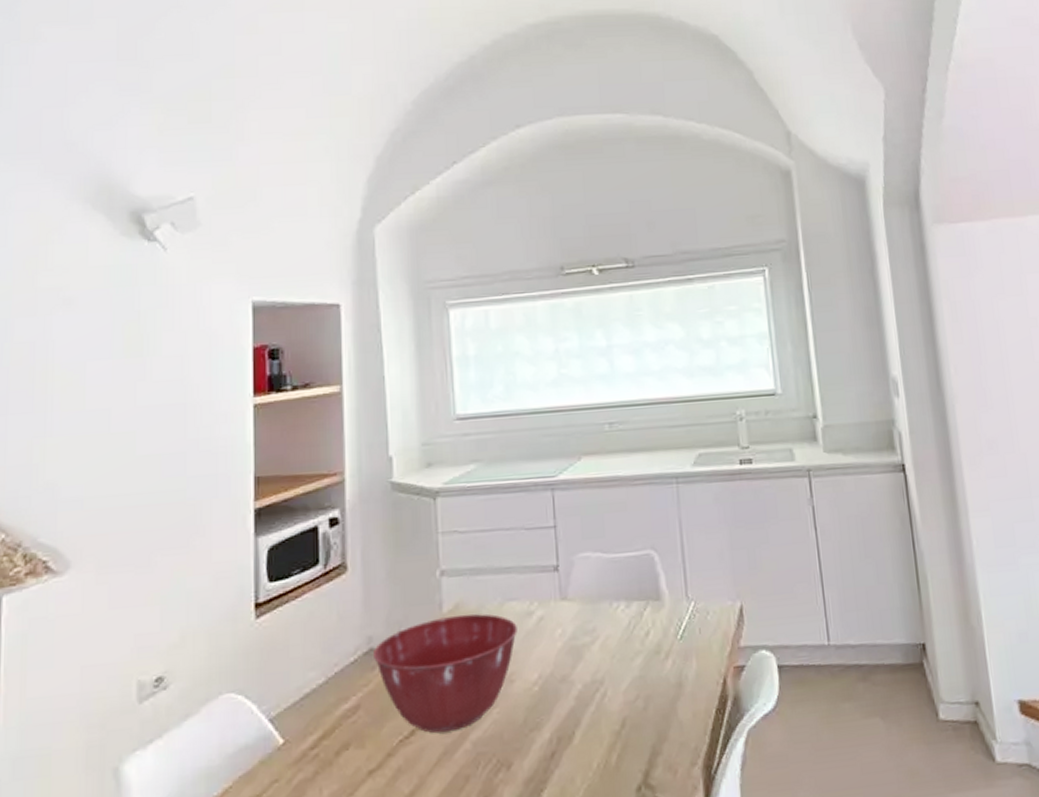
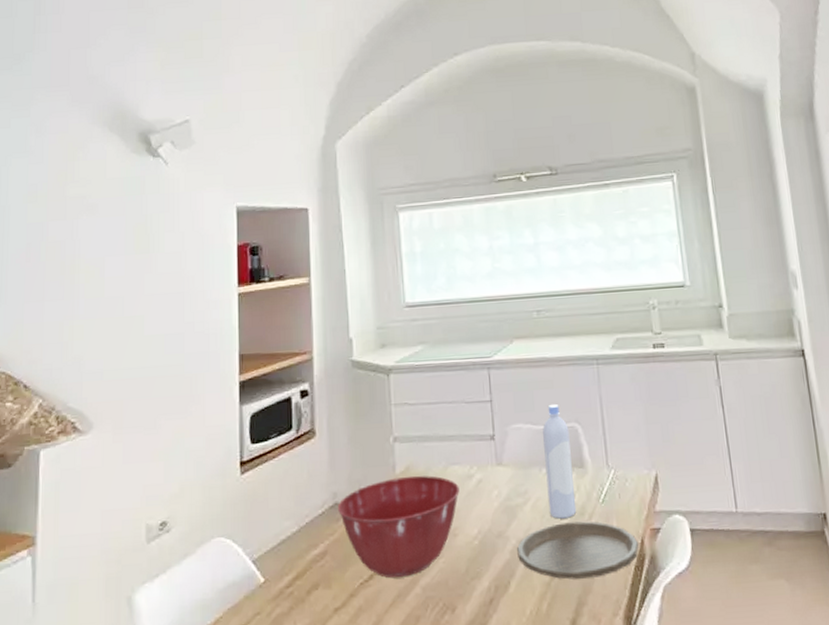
plate: none [583,660,721,727] -> present [517,521,639,580]
bottle: none [614,528,652,659] -> present [542,403,577,519]

